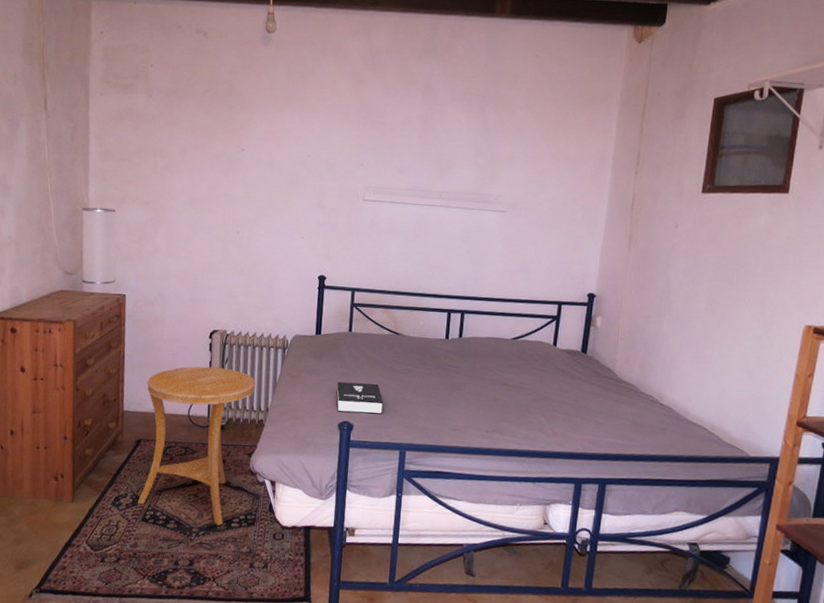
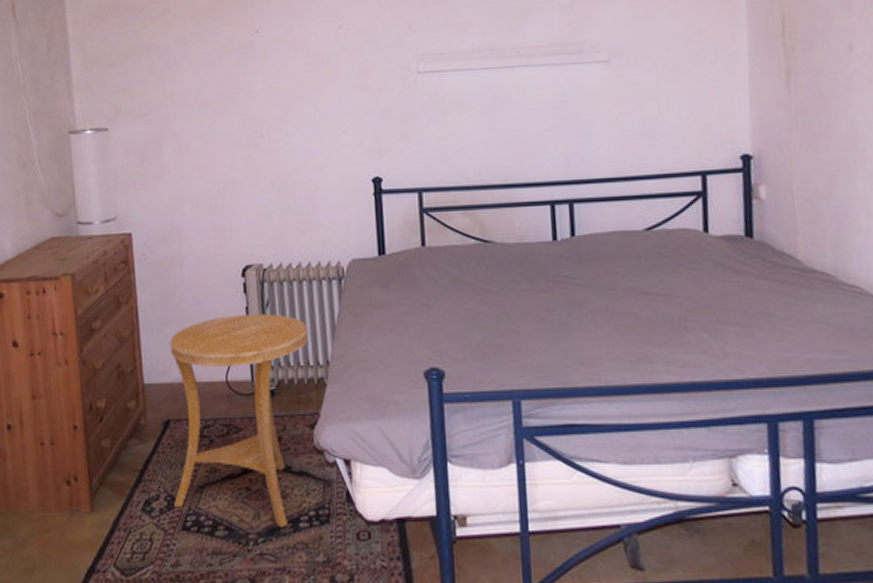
booklet: present [336,381,384,415] -> none [415,312,483,356]

